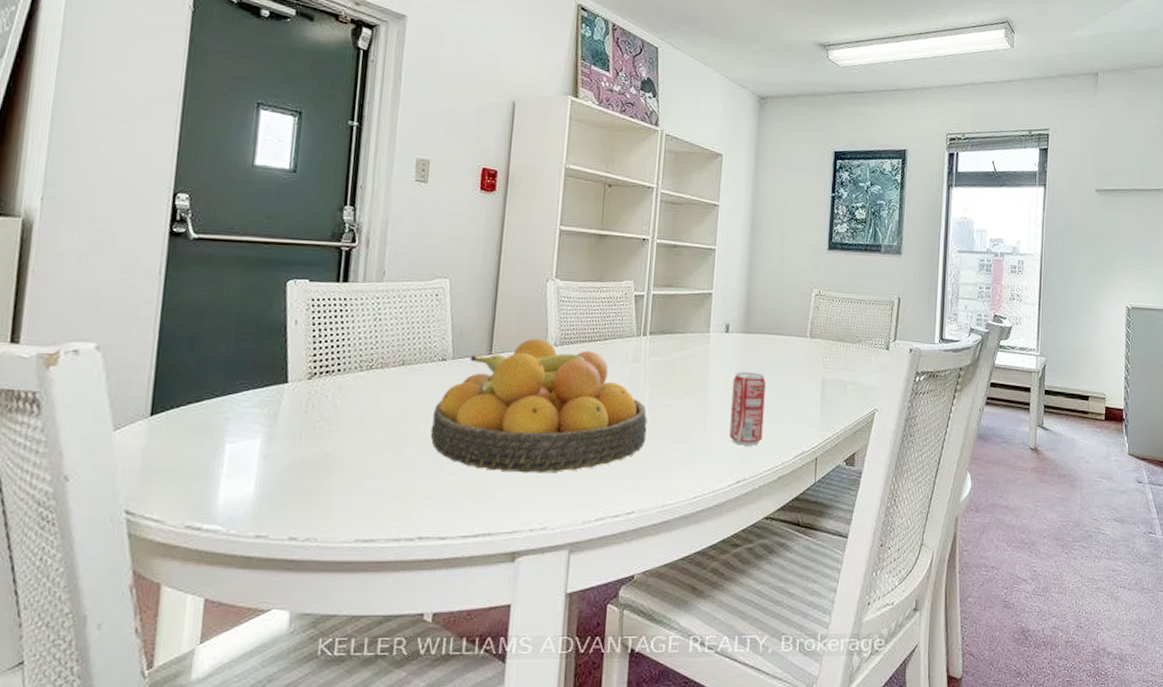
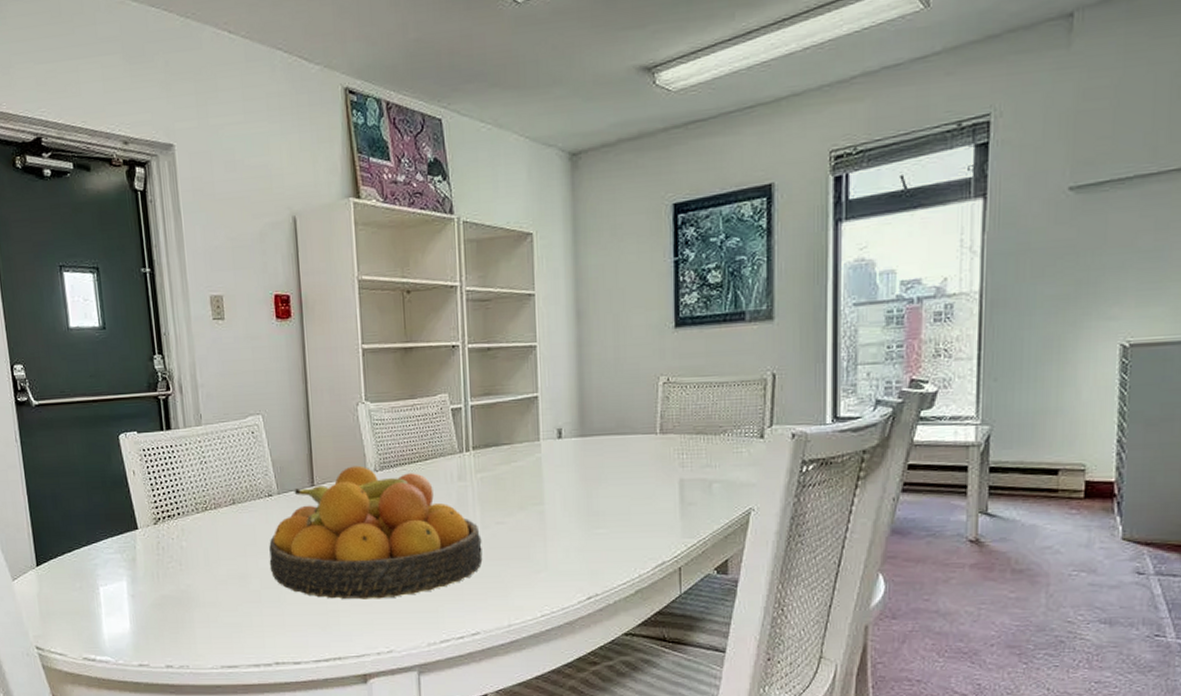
beverage can: present [729,372,766,446] -> none [572,479,613,559]

